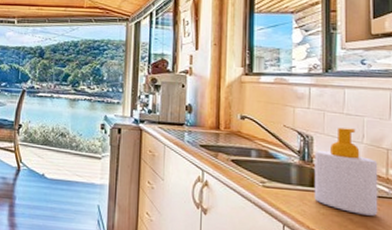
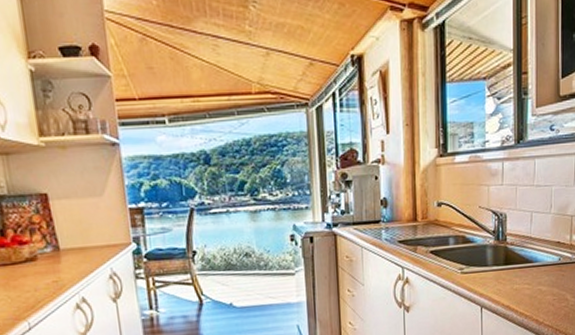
soap bottle: present [314,127,378,216] -> none [508,200,563,284]

